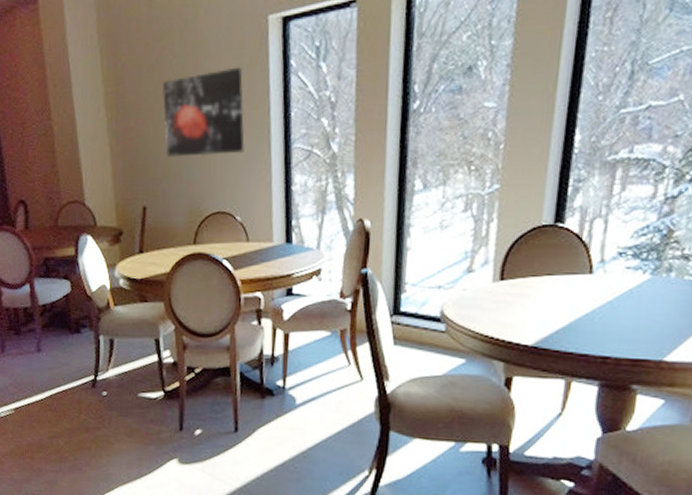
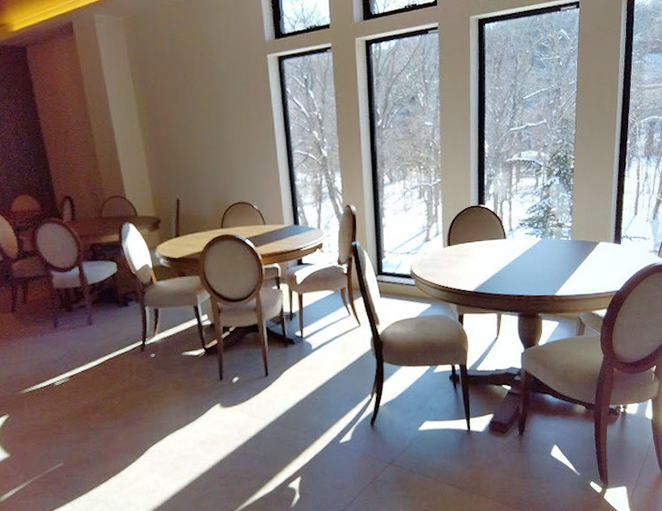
wall art: present [163,67,245,158] -> none [187,92,256,161]

